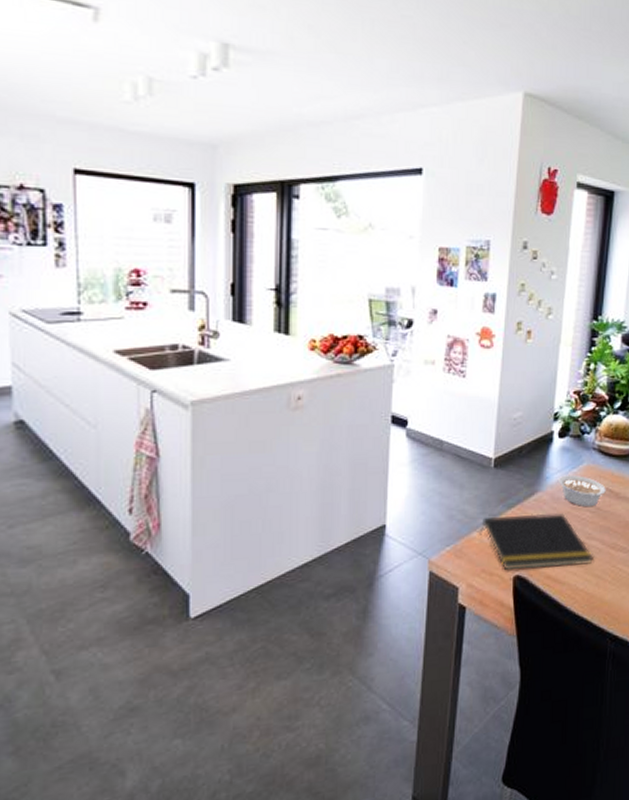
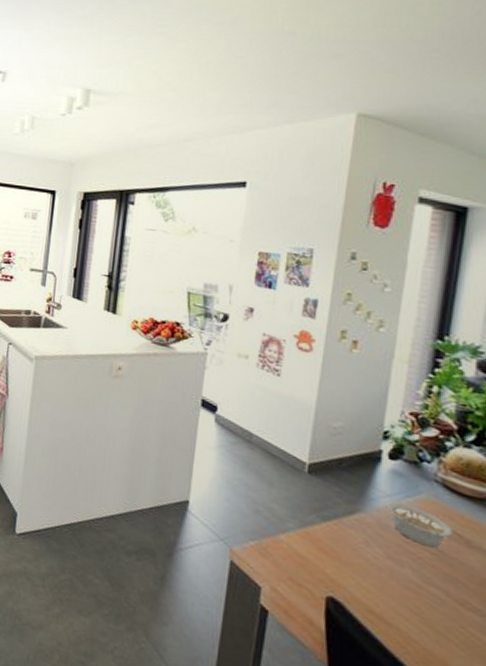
notepad: present [479,513,593,569] -> none [287,522,433,614]

